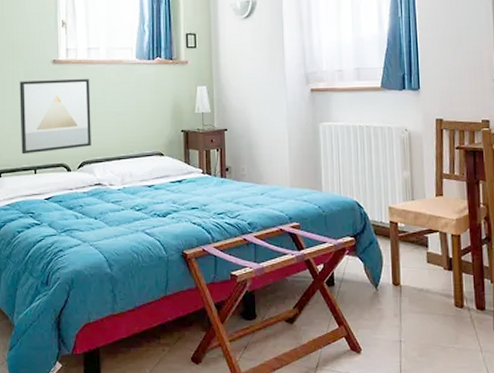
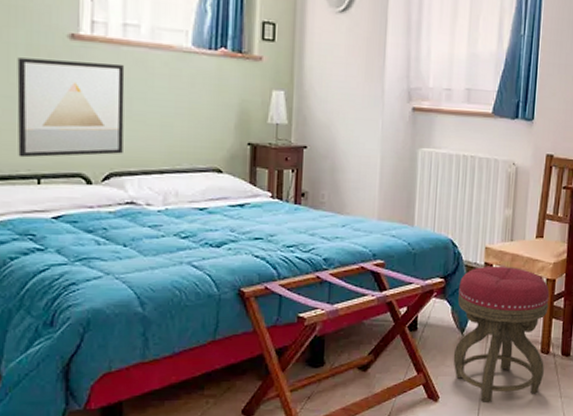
stool: none [368,224,461,356] -> present [453,265,550,403]

